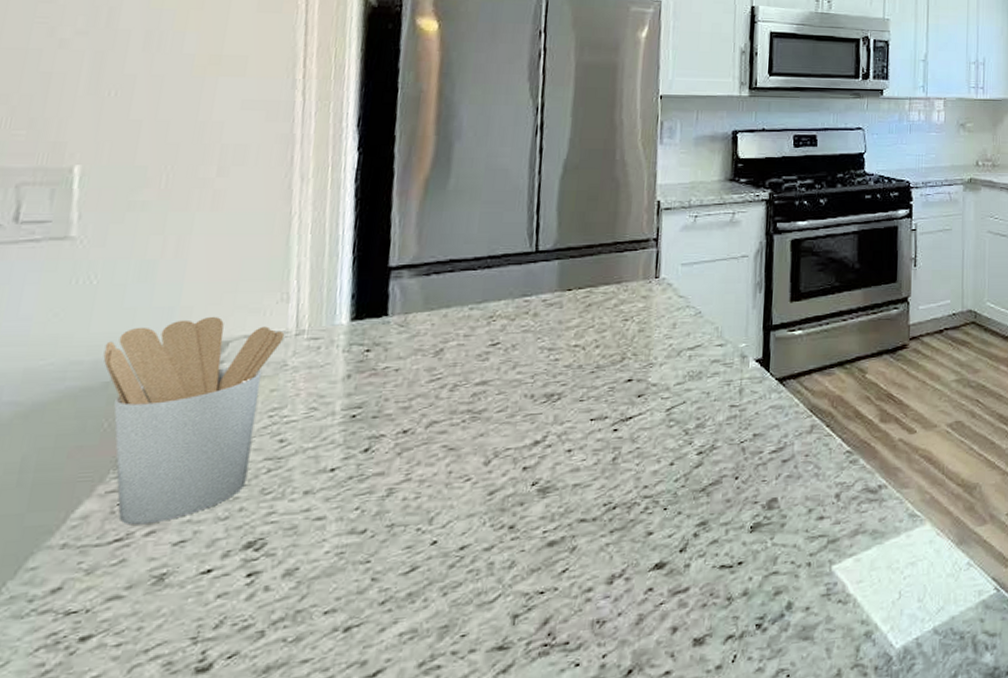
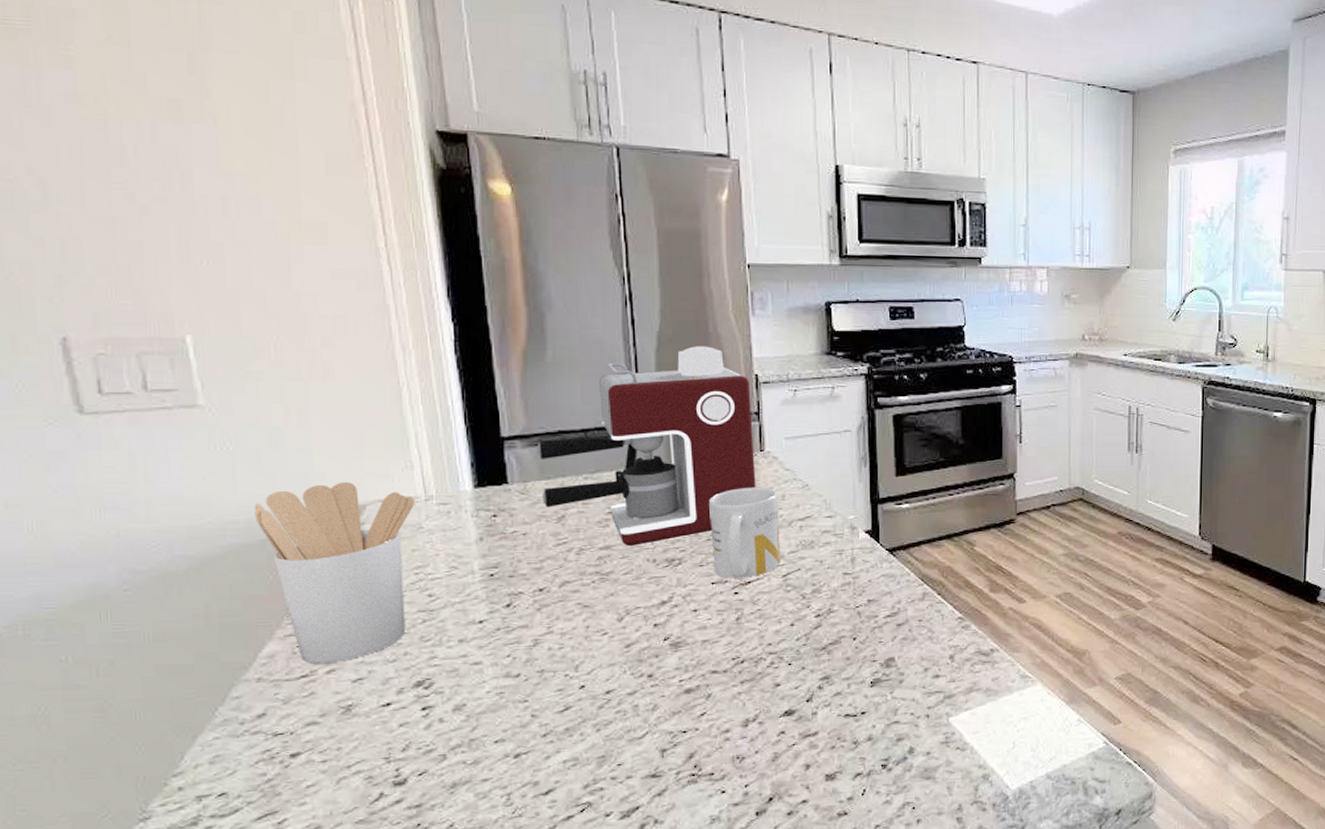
coffee maker: none [421,173,652,382] -> present [536,346,756,547]
mug: none [595,315,670,414] -> present [708,487,781,579]

